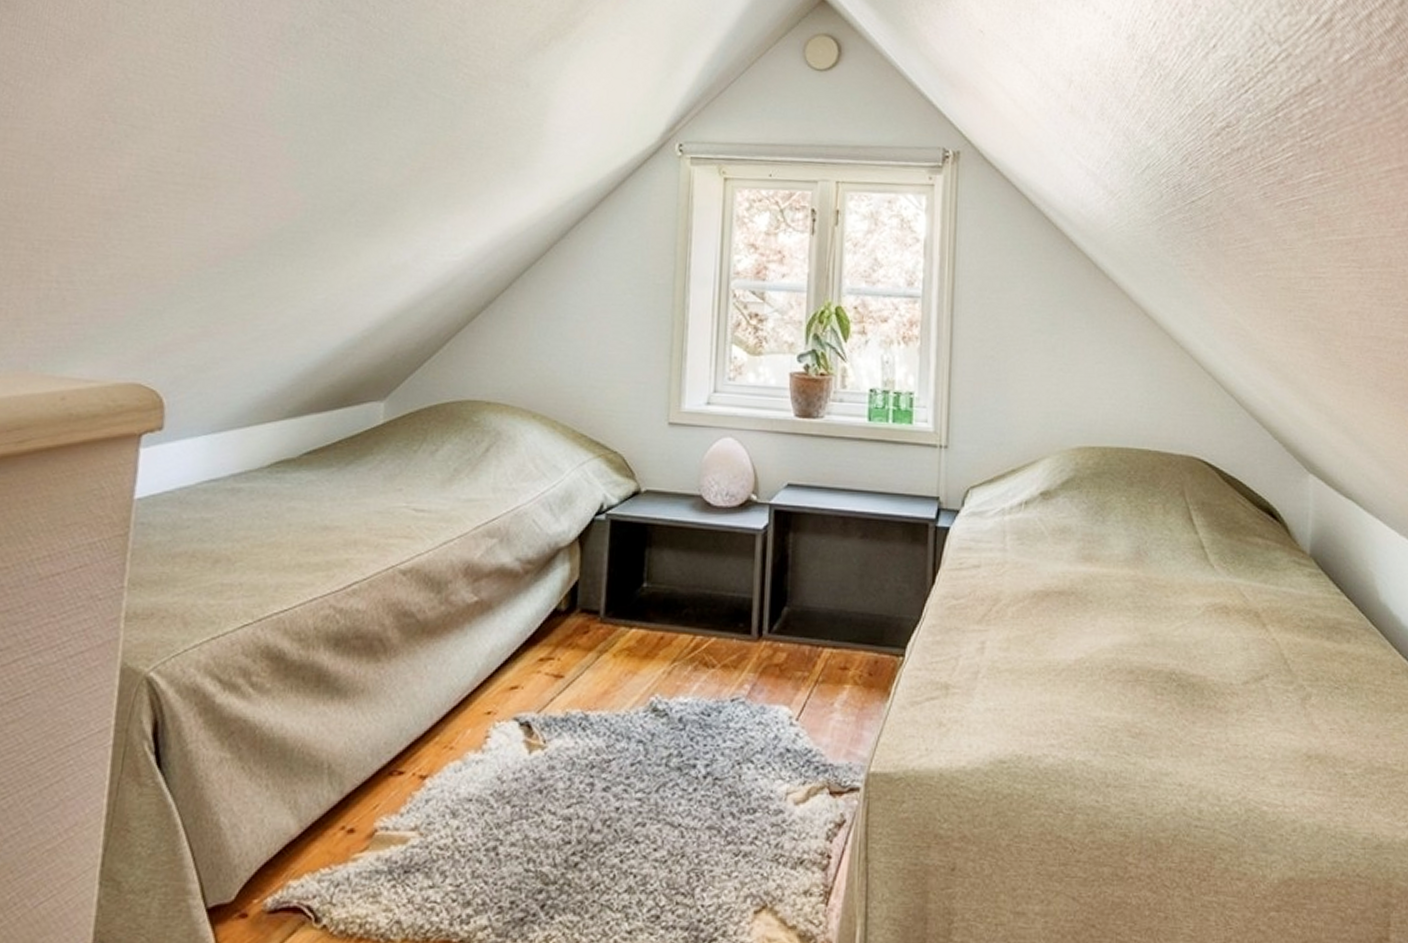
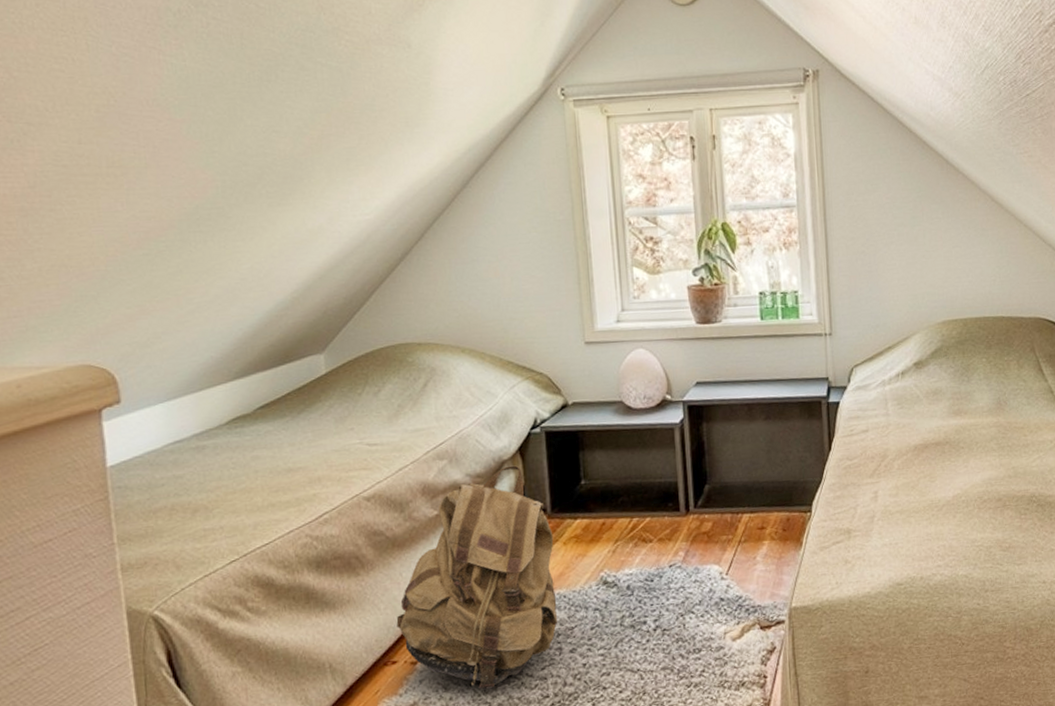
backpack: none [411,554,603,823] -> present [396,465,558,690]

